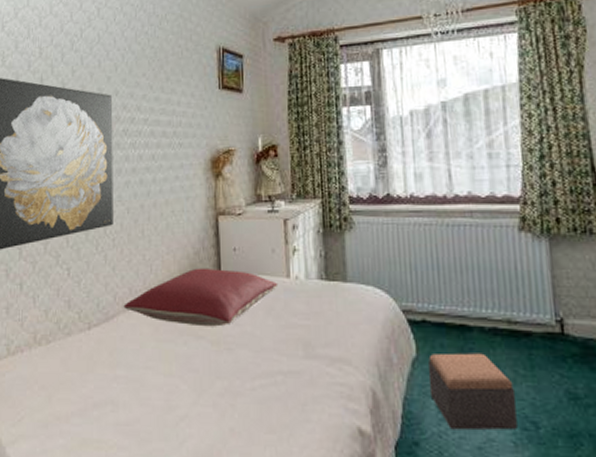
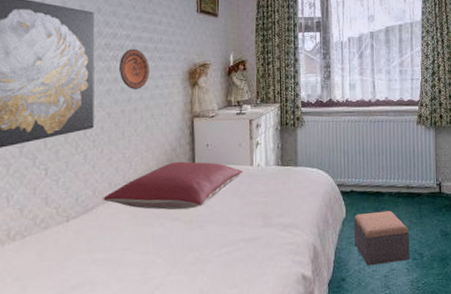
decorative plate: none [138,134,169,181] -> present [120,48,150,90]

